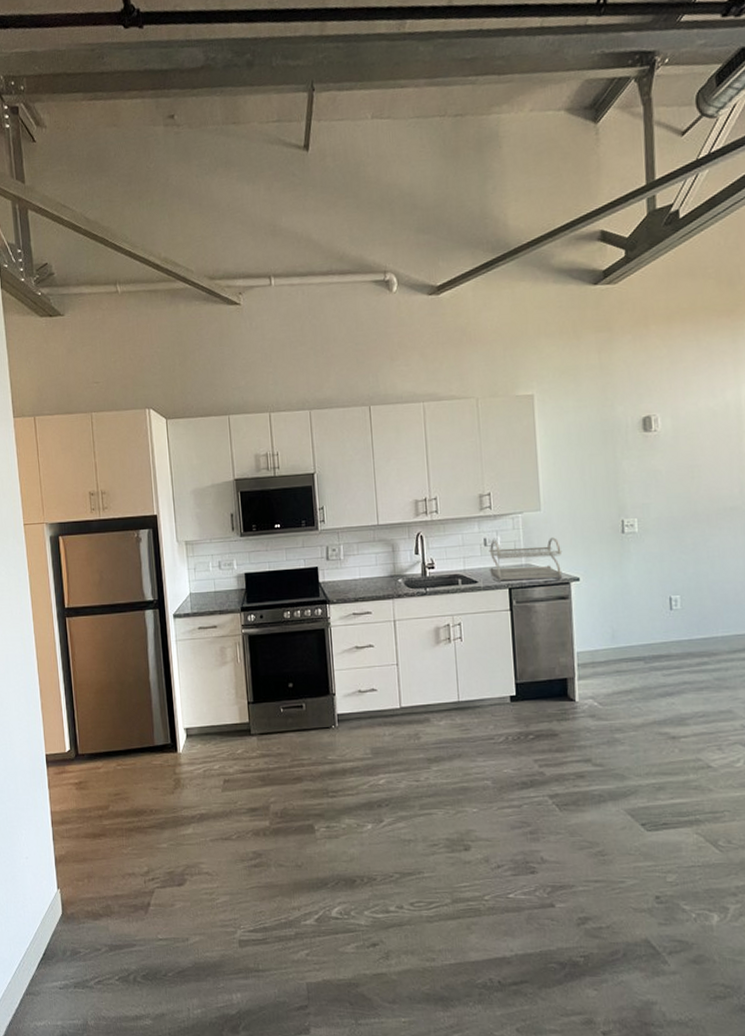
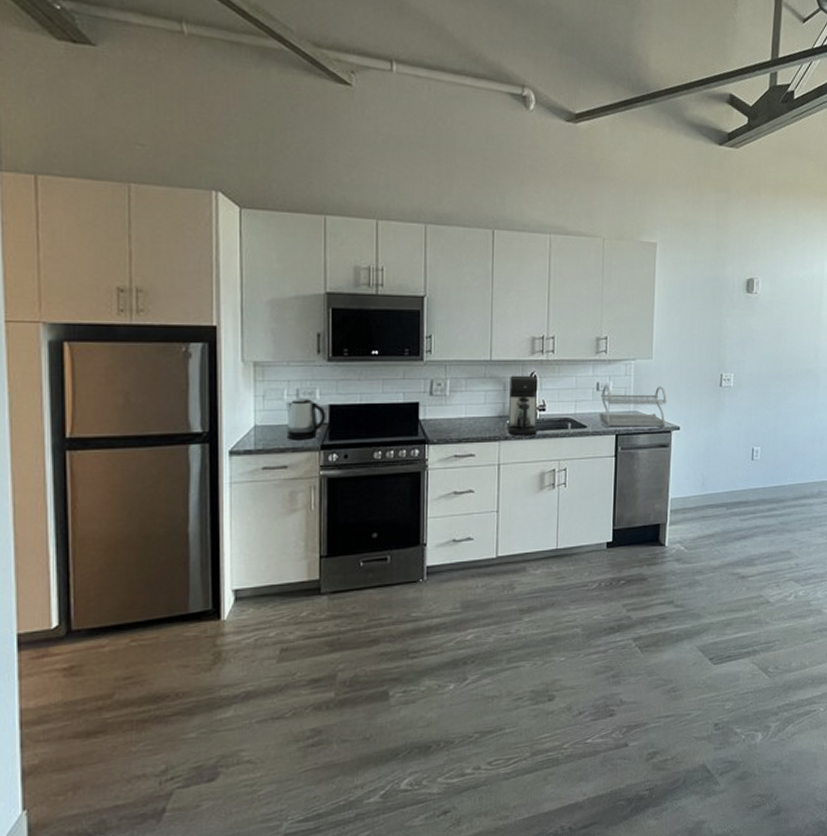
kettle: none [212,569,243,604] -> present [286,399,326,440]
coffee maker: none [397,536,428,593] -> present [507,375,538,435]

